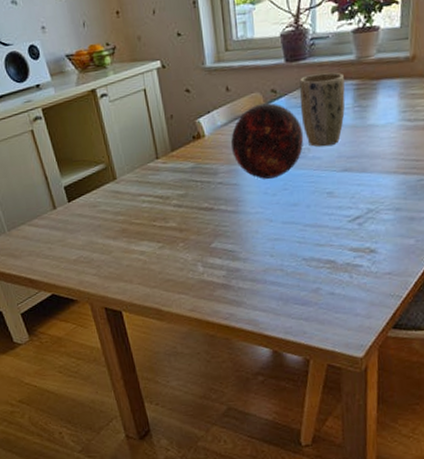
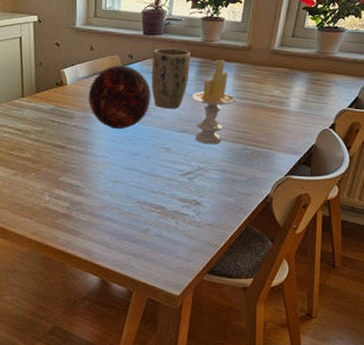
candle: none [351,76,403,182] -> present [192,59,236,145]

